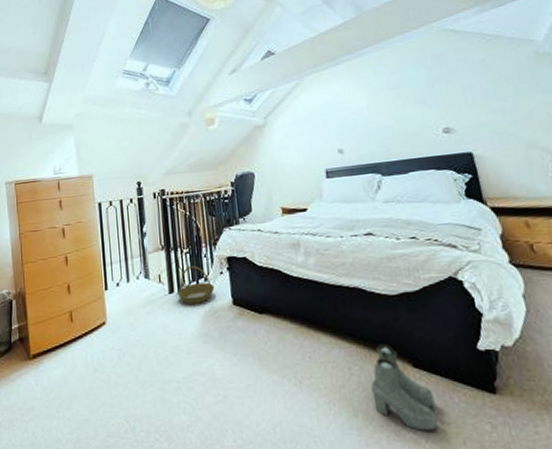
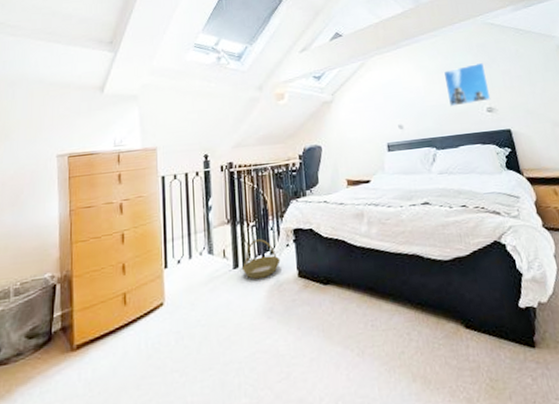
boots: present [371,344,437,432] -> none [428,307,487,391]
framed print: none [390,75,449,128] -> present [443,62,491,107]

